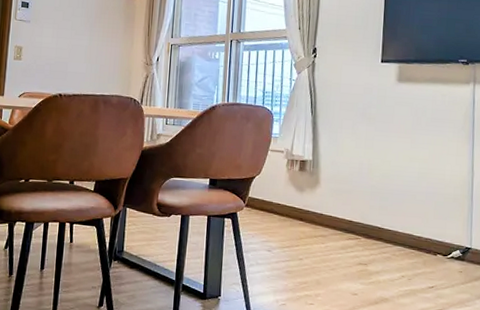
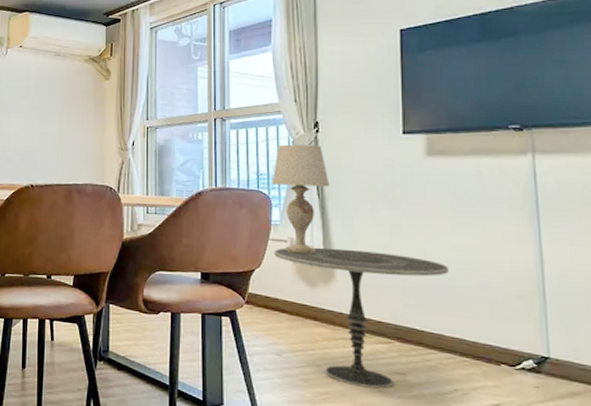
side table: none [272,157,406,277] -> present [274,247,449,389]
table lamp: none [274,66,322,164] -> present [271,144,330,255]

